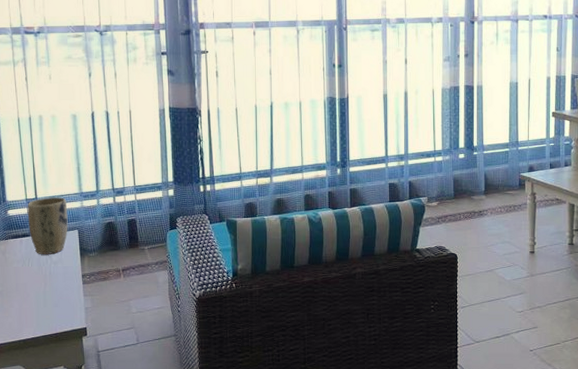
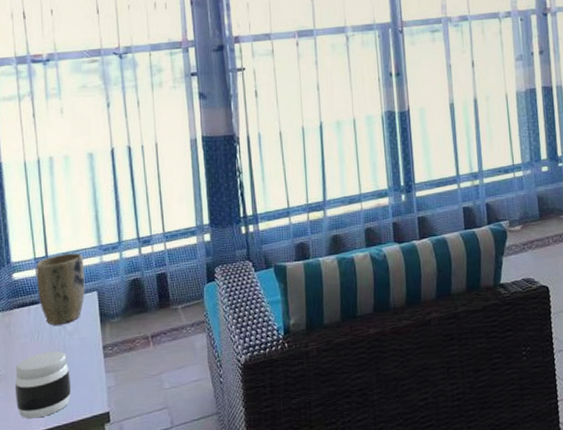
jar: none [9,276,55,328] -> present [14,351,71,419]

